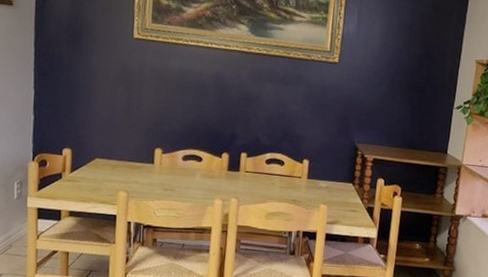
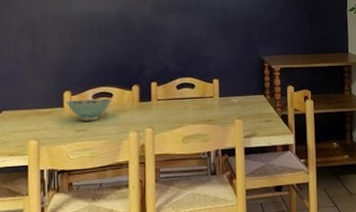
bowl: none [156,158,202,182] -> present [66,98,112,121]

